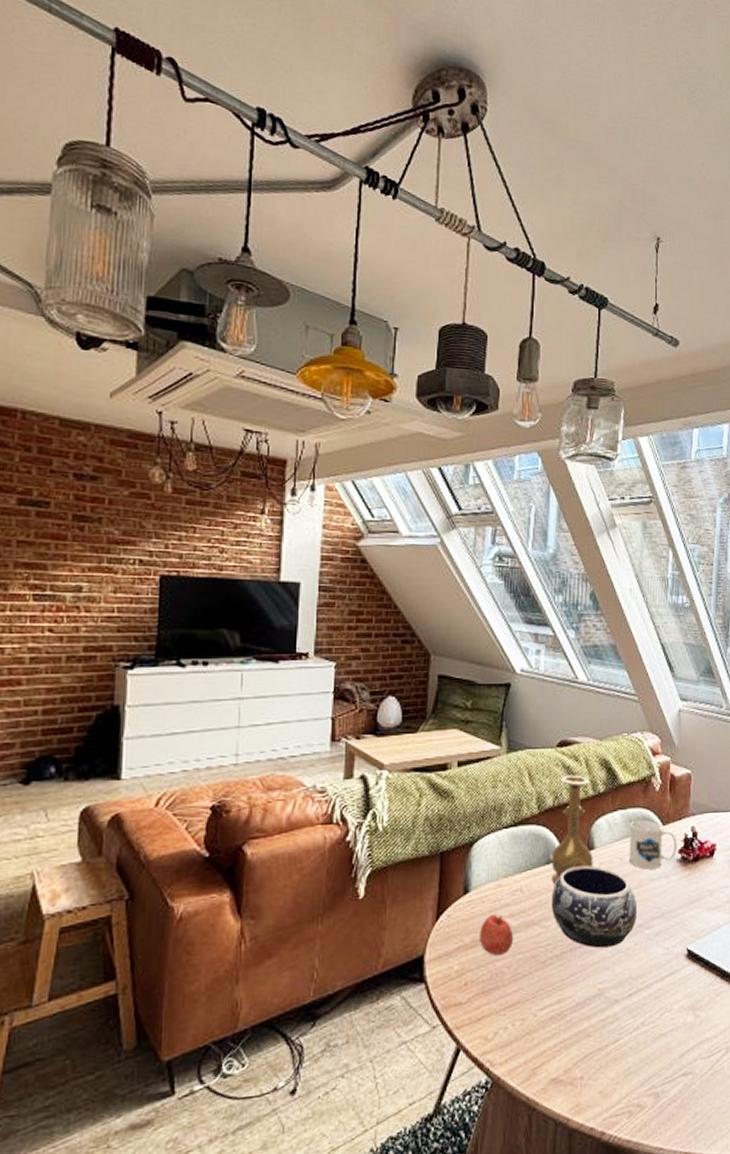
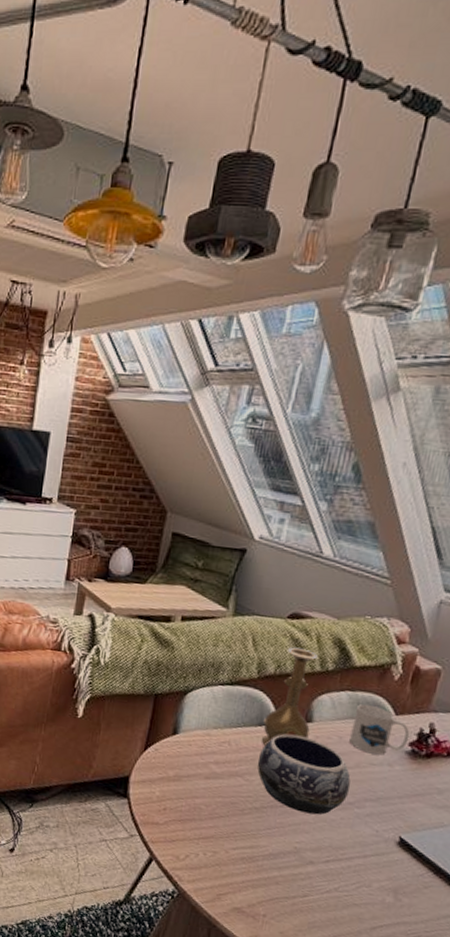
apple: present [478,913,514,956] -> none [181,757,216,794]

